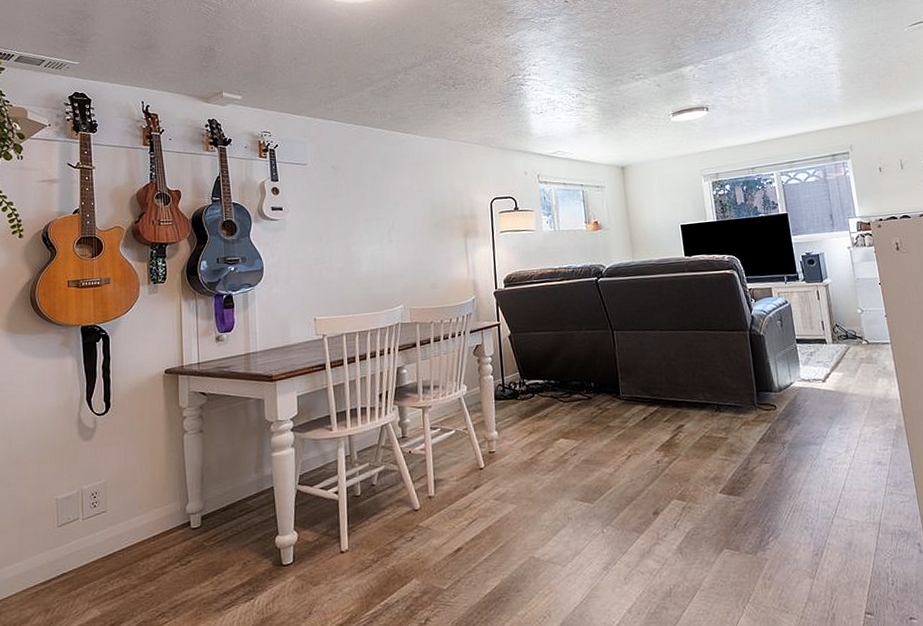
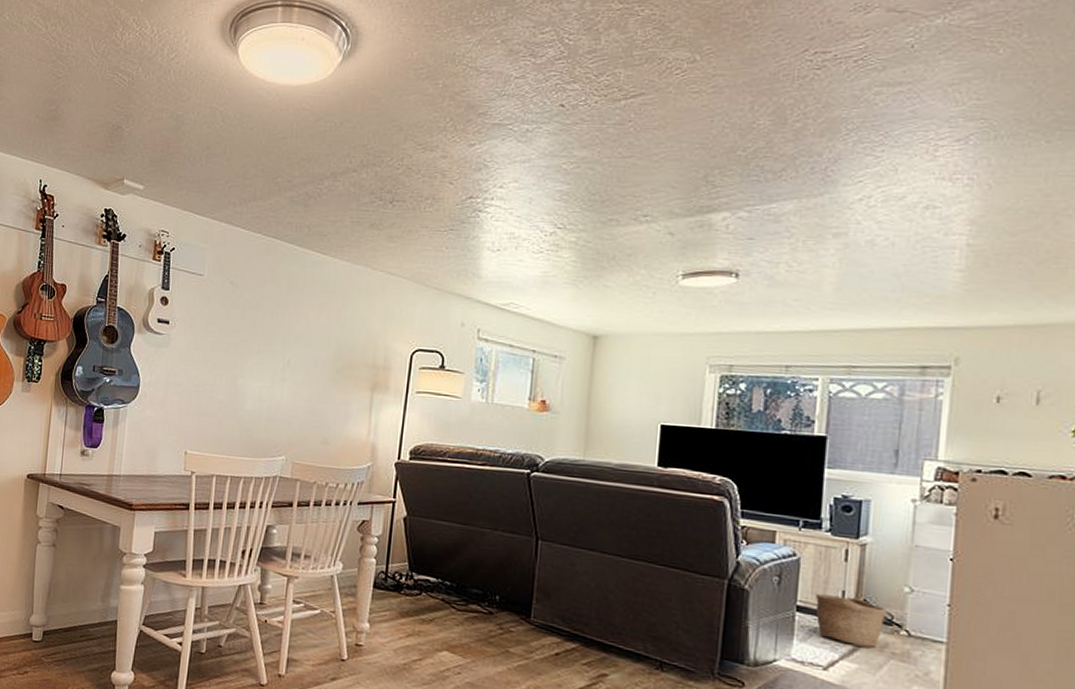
basket: none [806,324,852,359] -> present [815,594,888,648]

